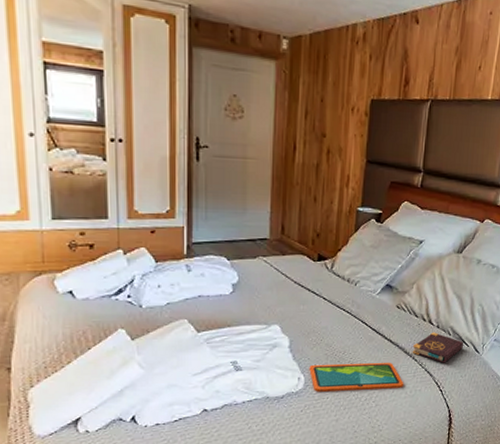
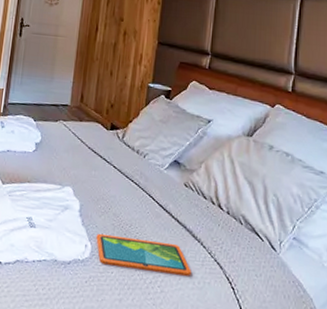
book: present [412,332,464,363] -> none [200,218,258,256]

